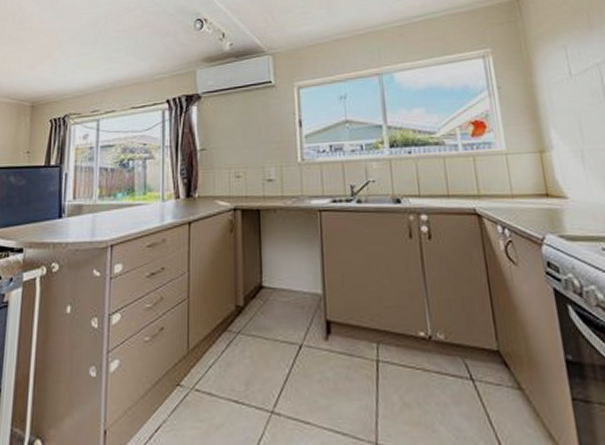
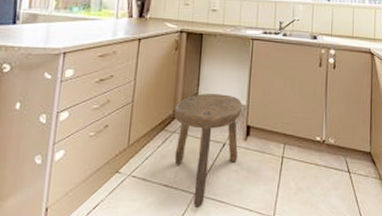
stool: none [236,282,320,432] -> present [174,93,243,209]

